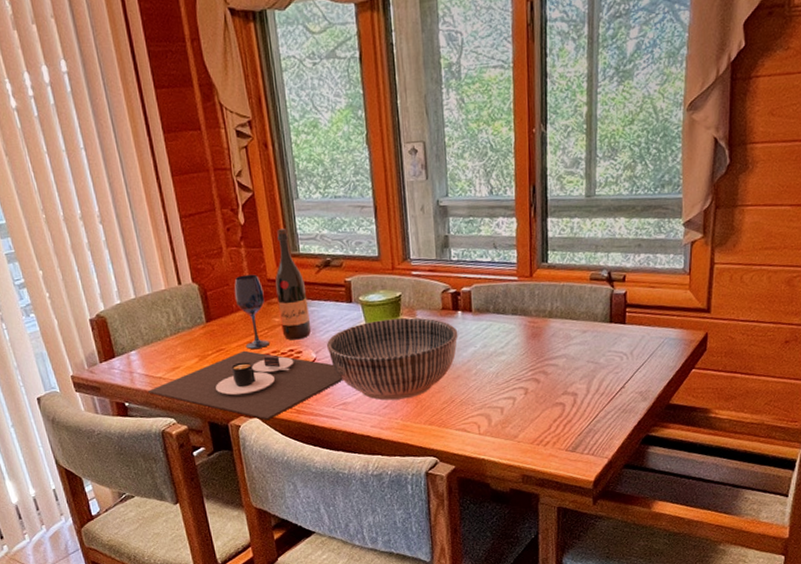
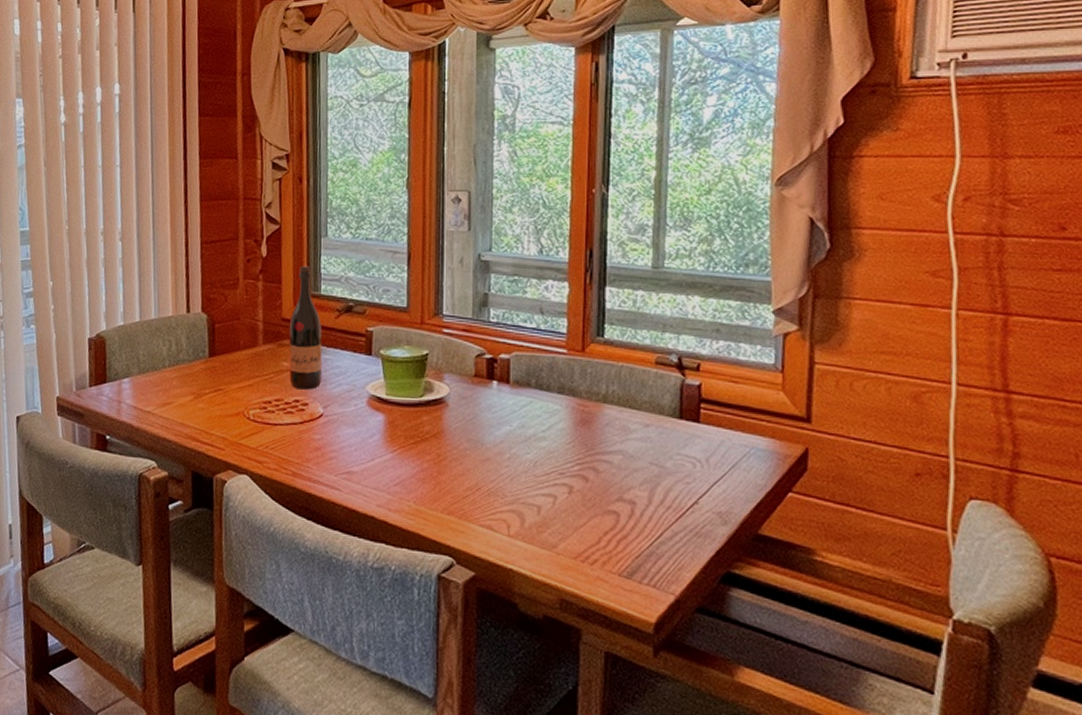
place setting: present [147,350,343,421] -> none [132,394,351,480]
wineglass: present [234,274,271,349] -> none [243,310,276,394]
bowl: present [327,317,458,401] -> none [337,379,491,478]

